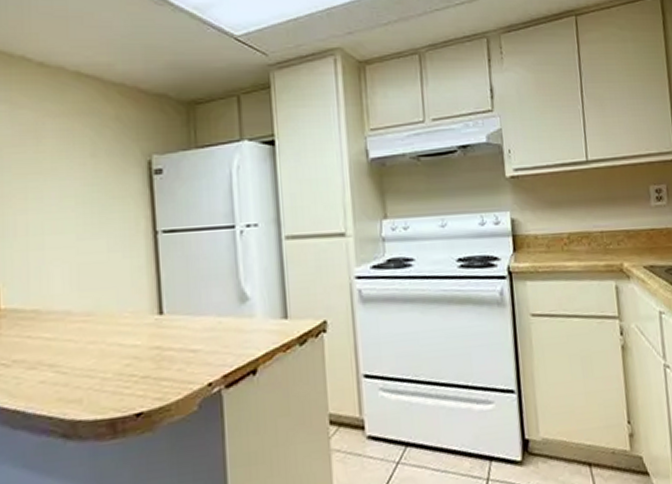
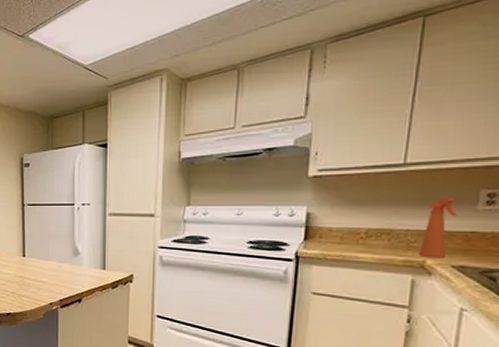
spray bottle: none [613,194,638,261] -> present [419,197,458,259]

